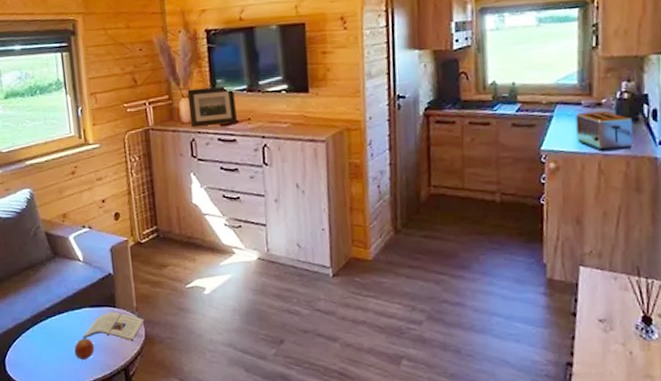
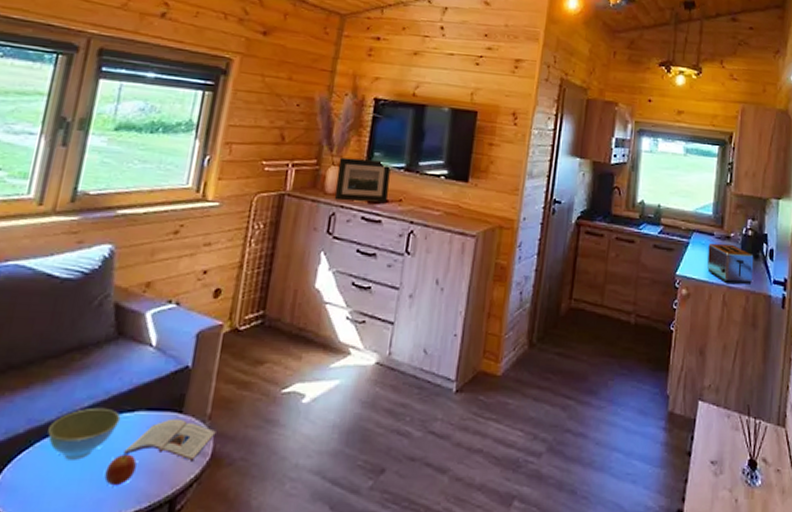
bowl: none [27,307,74,344] -> present [47,407,121,460]

